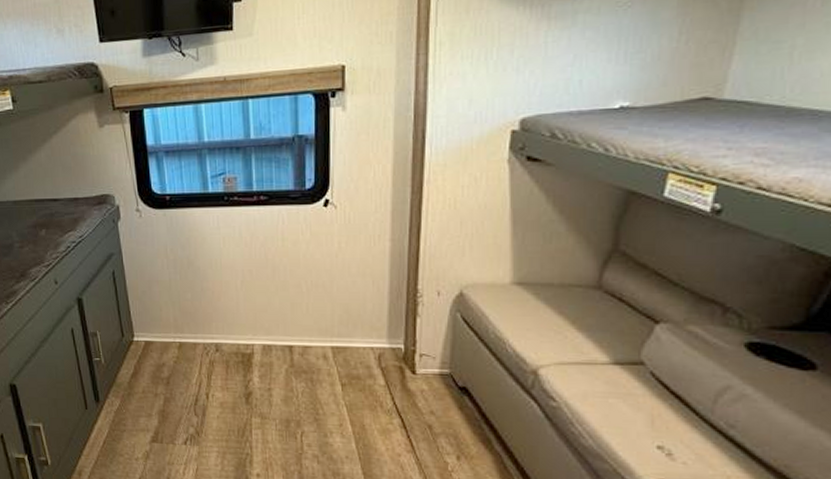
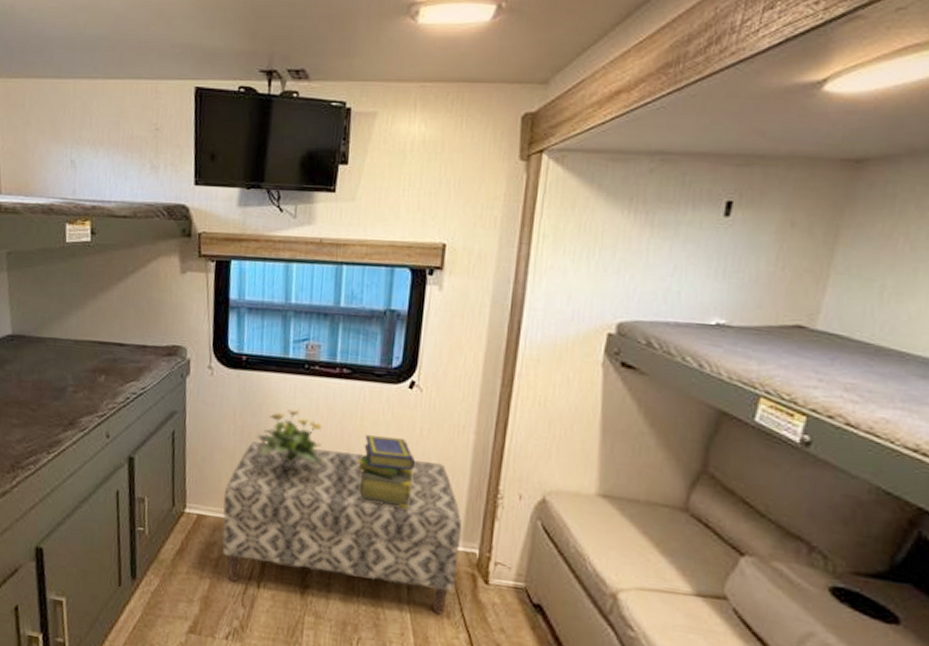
bench: none [166,271,387,406] -> present [222,441,463,616]
flowering plant: none [189,240,254,290] -> present [255,409,326,469]
stack of books: none [282,254,338,315] -> present [356,435,416,509]

